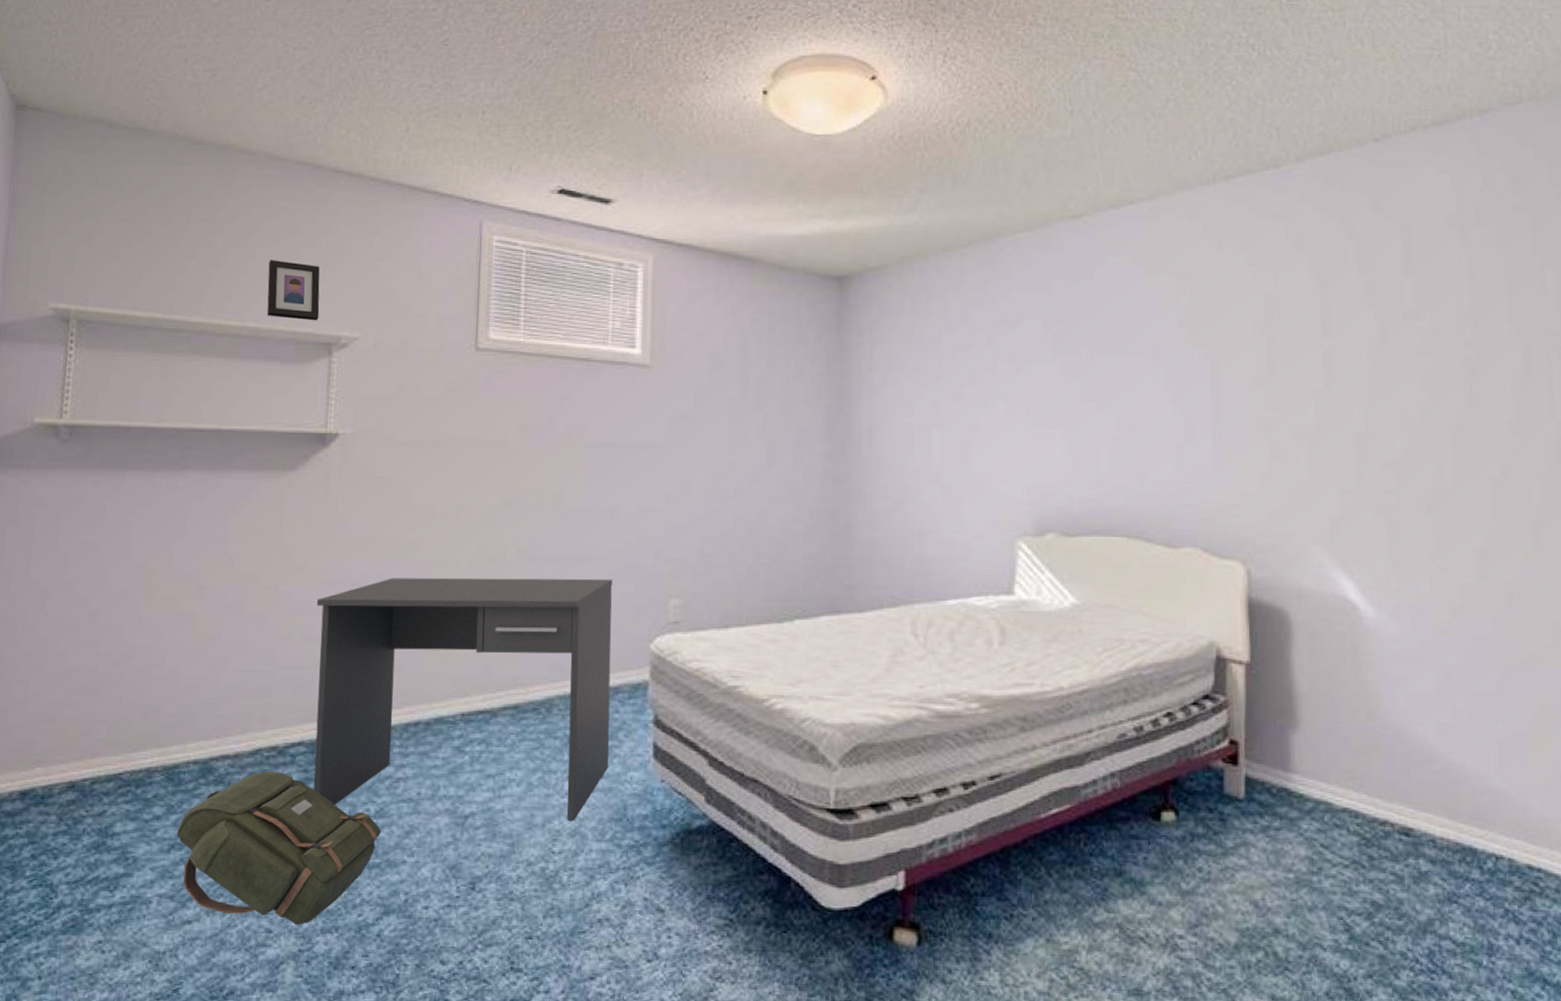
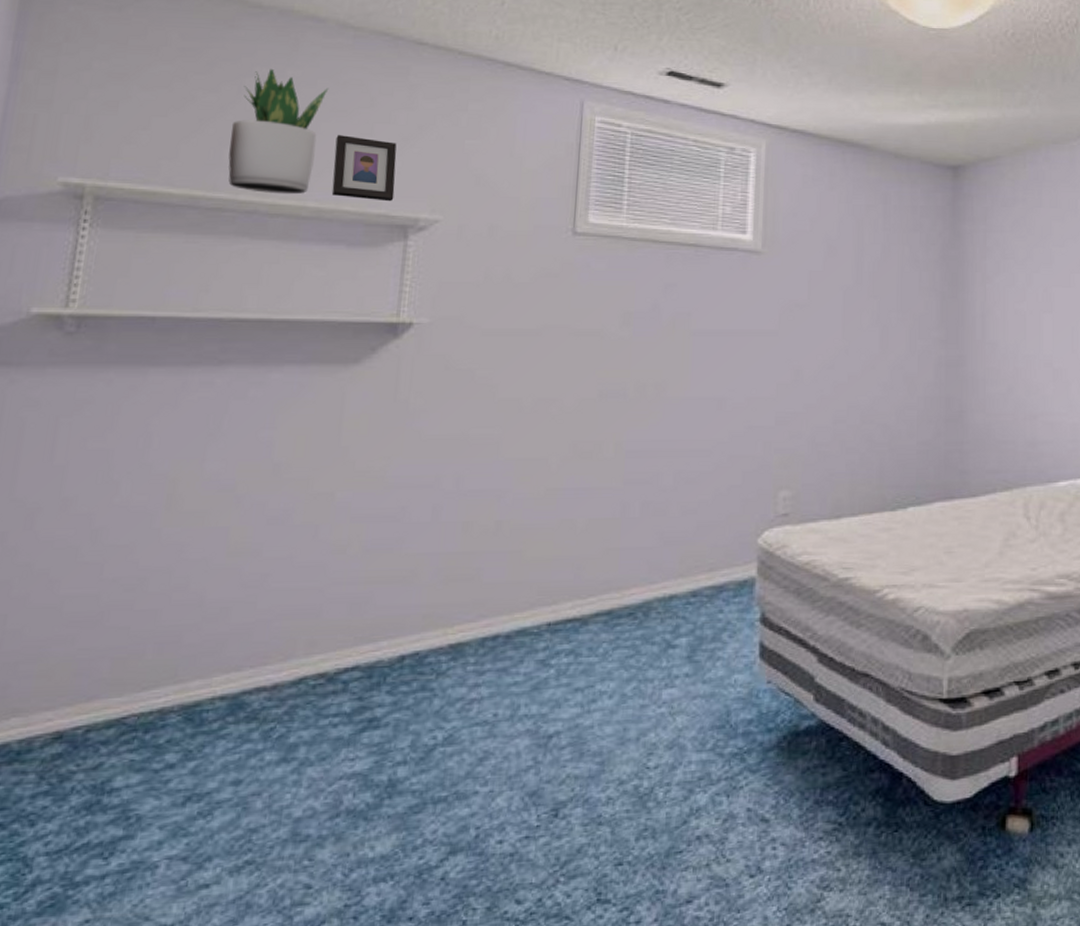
backpack: present [177,770,381,925] -> none [195,701,449,876]
planter: none [181,200,262,316] -> present [228,68,329,195]
desk: present [313,578,613,821] -> none [369,472,719,736]

